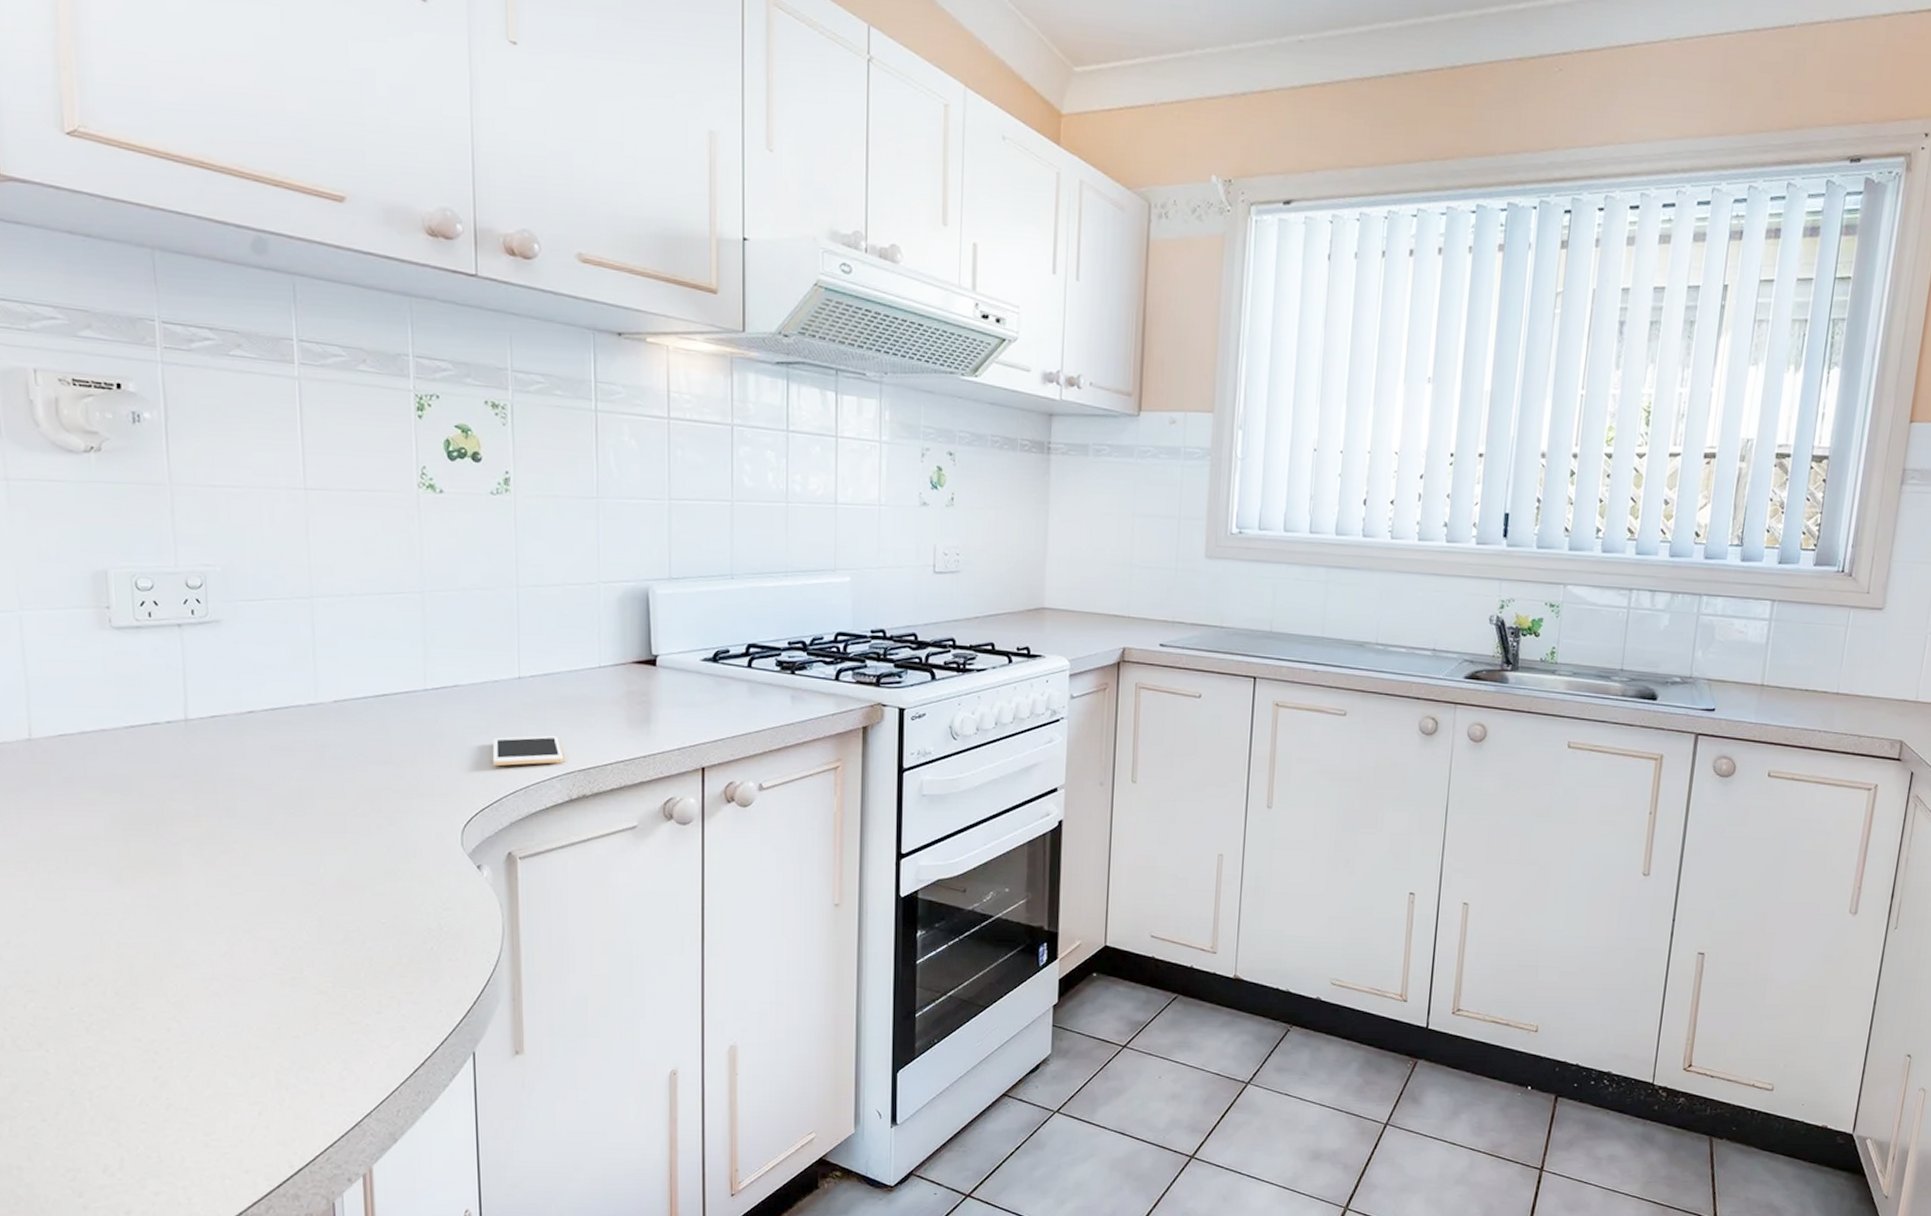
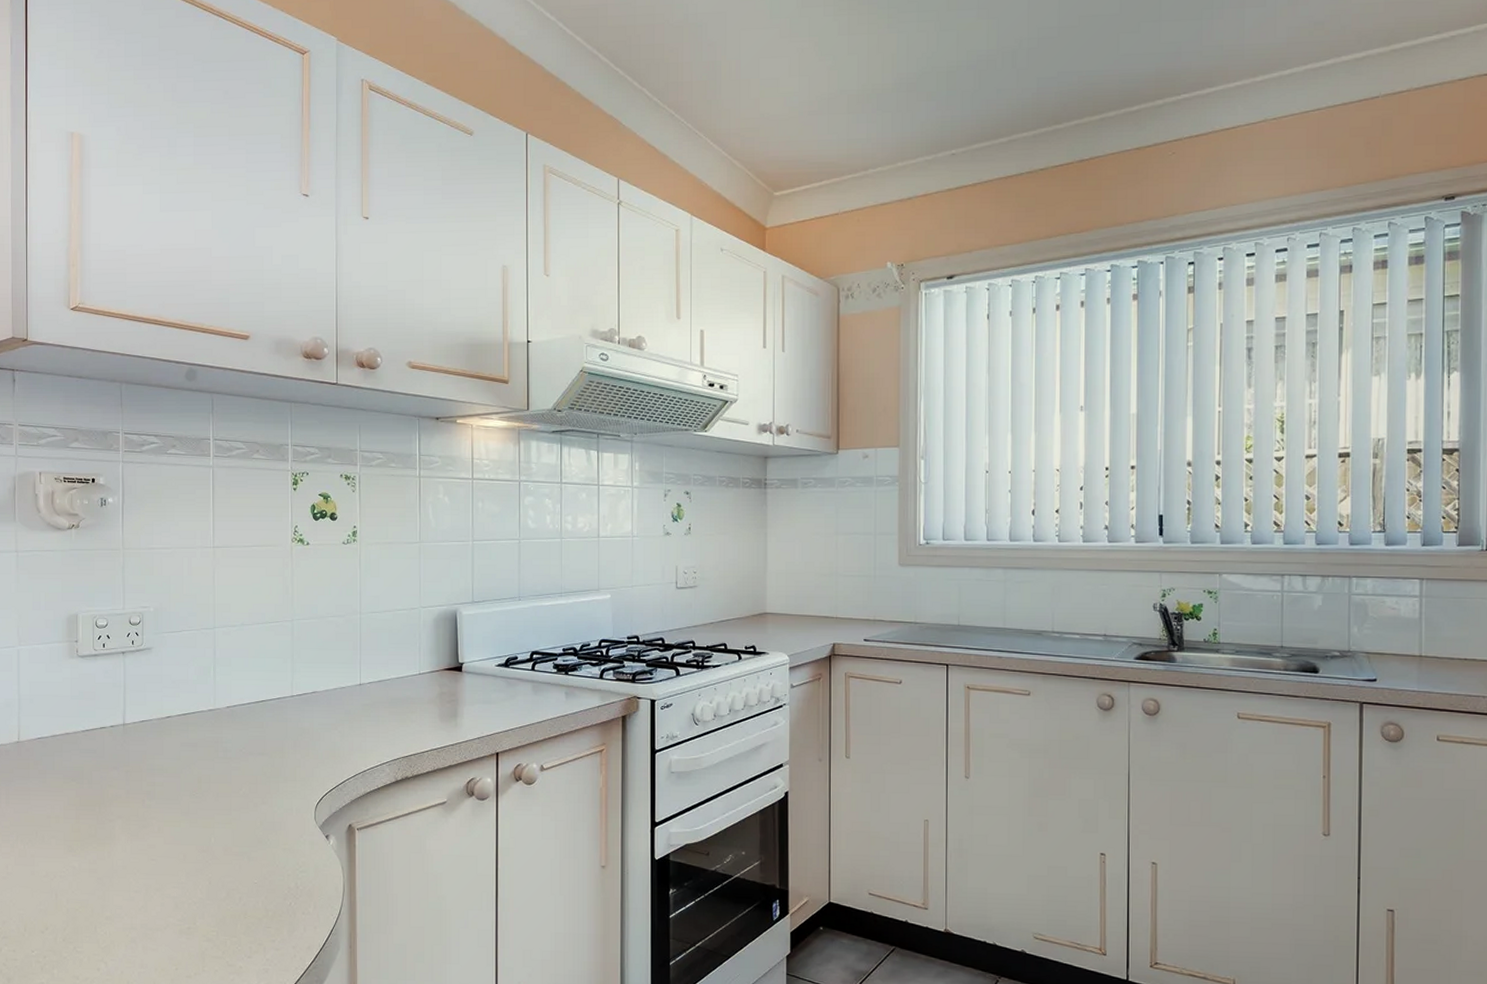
cell phone: present [492,736,564,766] -> none [339,730,392,755]

